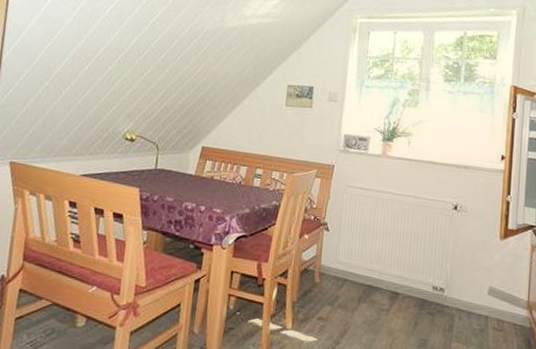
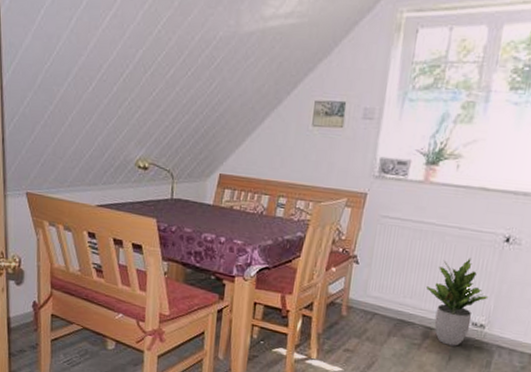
potted plant: none [389,224,445,311] -> present [425,257,489,346]

